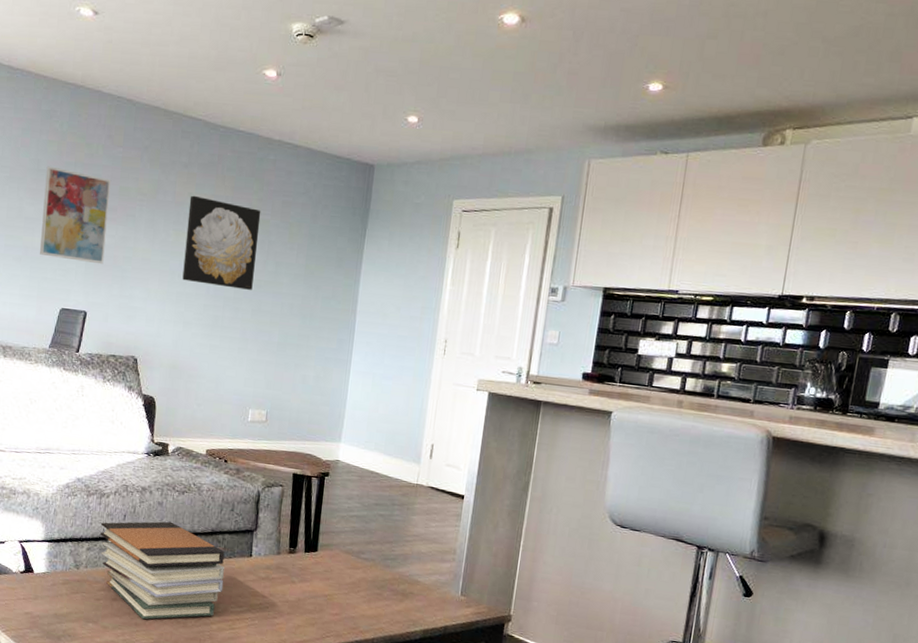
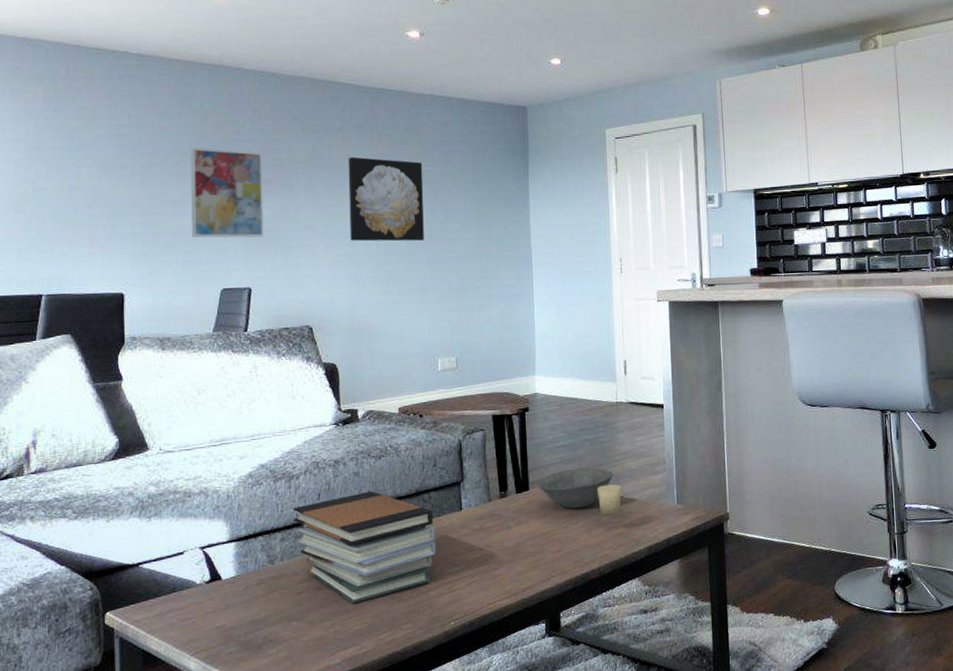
bowl: none [326,540,403,580] -> present [537,467,614,509]
candle: none [382,561,407,592] -> present [596,484,622,515]

